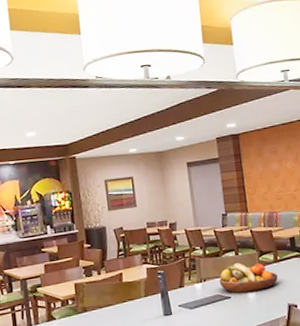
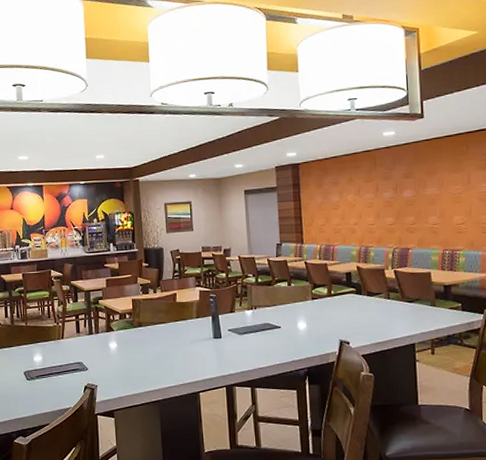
fruit bowl: present [219,263,278,293] -> none [270,294,330,324]

